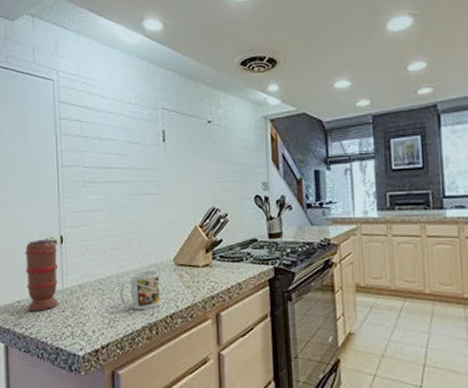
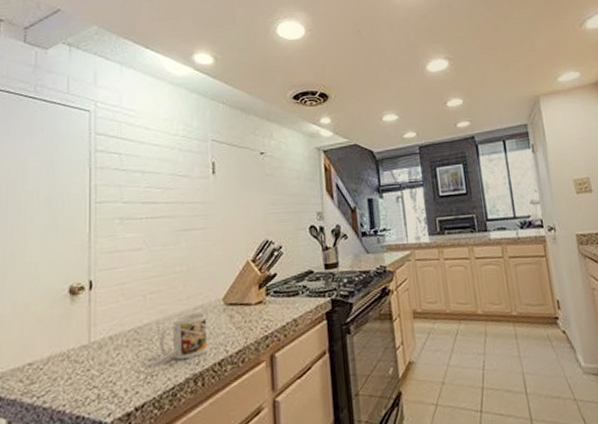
spice grinder: present [24,239,59,311] -> none [41,285,85,374]

